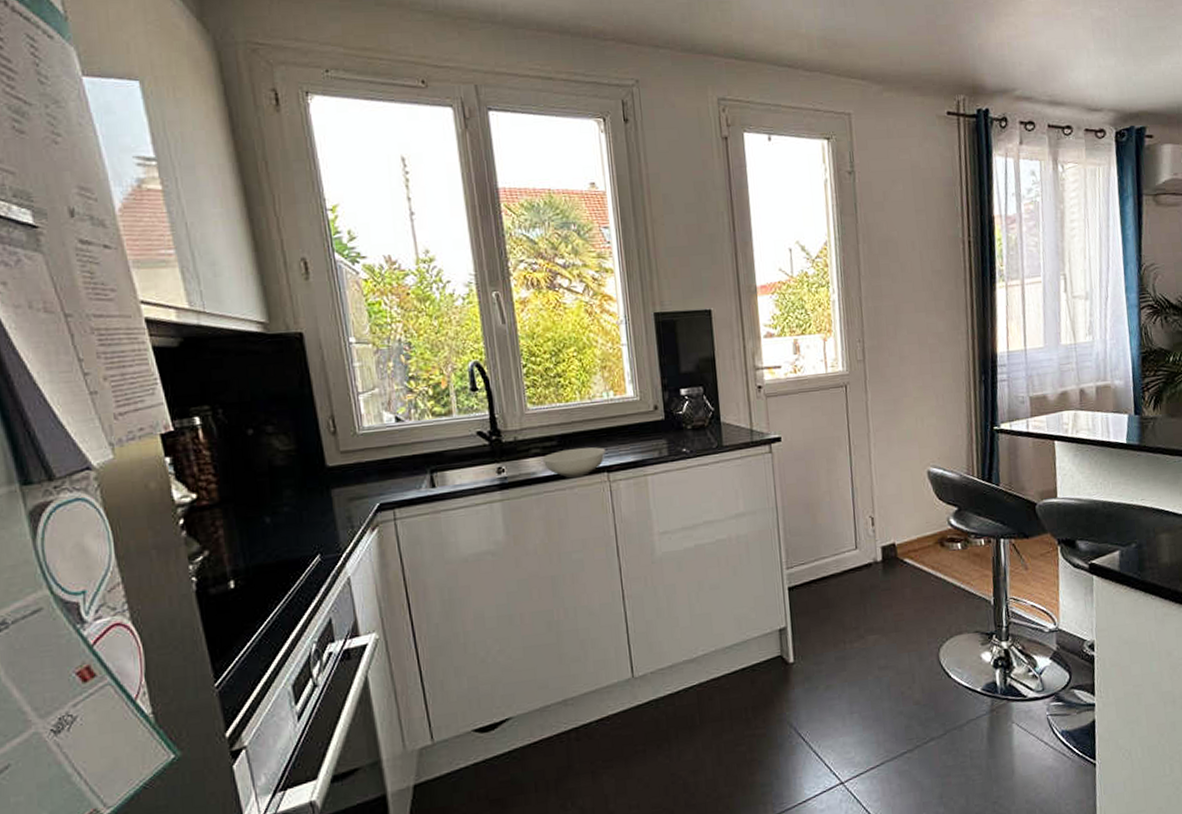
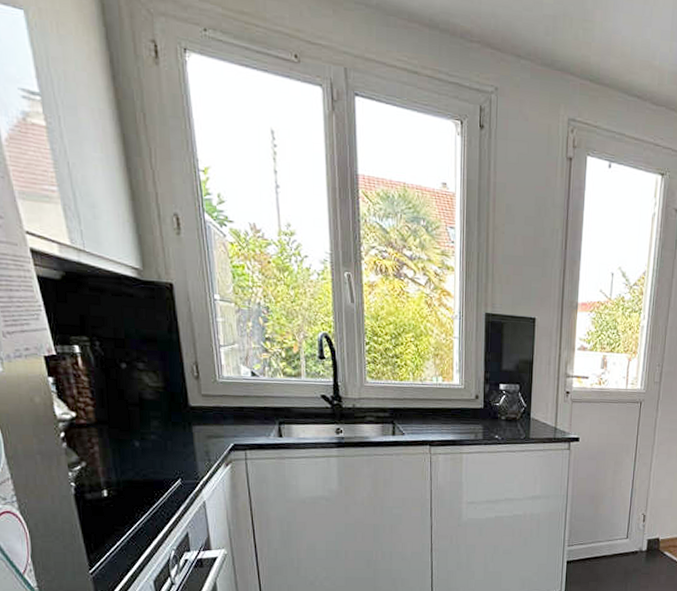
bowl: present [542,447,606,478] -> none [375,421,431,447]

